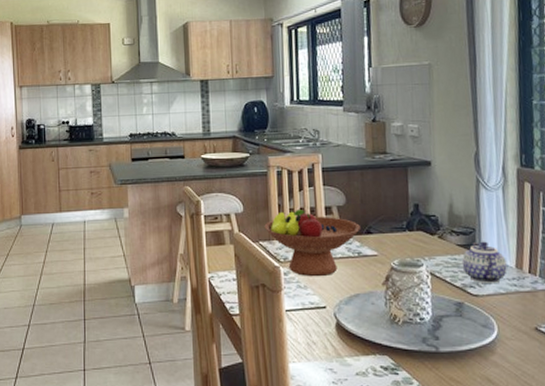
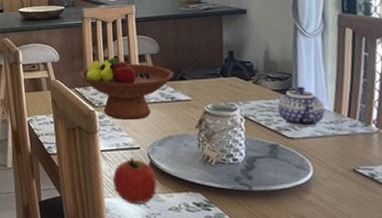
apple: none [298,318,343,369] -> present [113,158,157,204]

